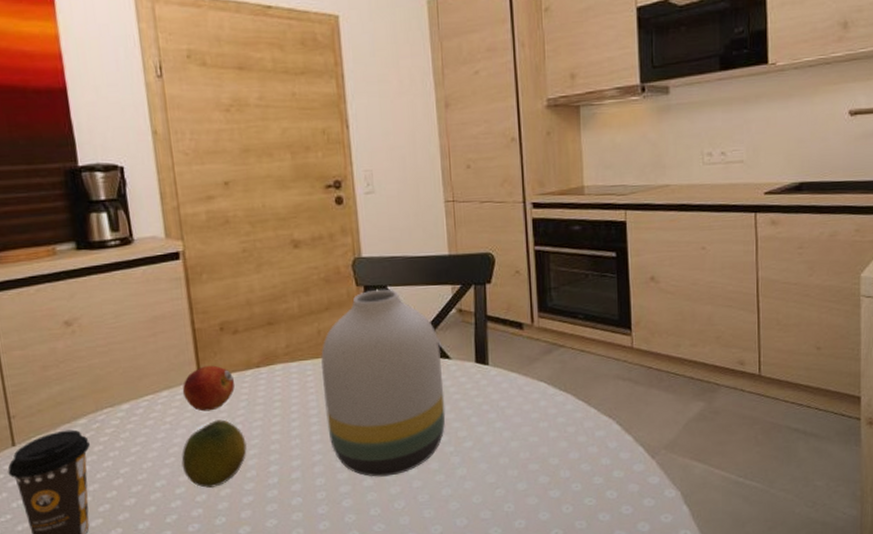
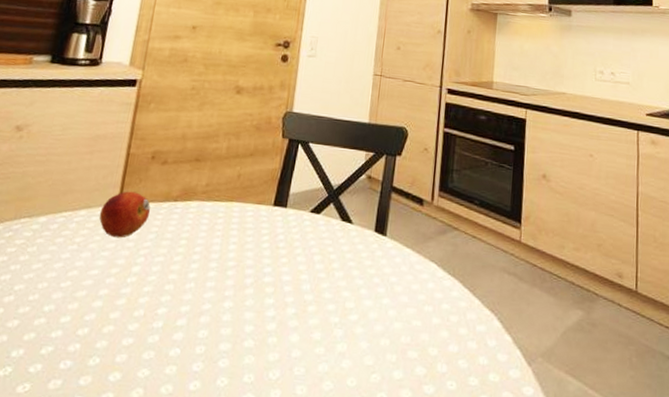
fruit: present [181,419,247,488] -> none [75,248,144,322]
vase: present [321,289,446,477] -> none [223,144,345,340]

